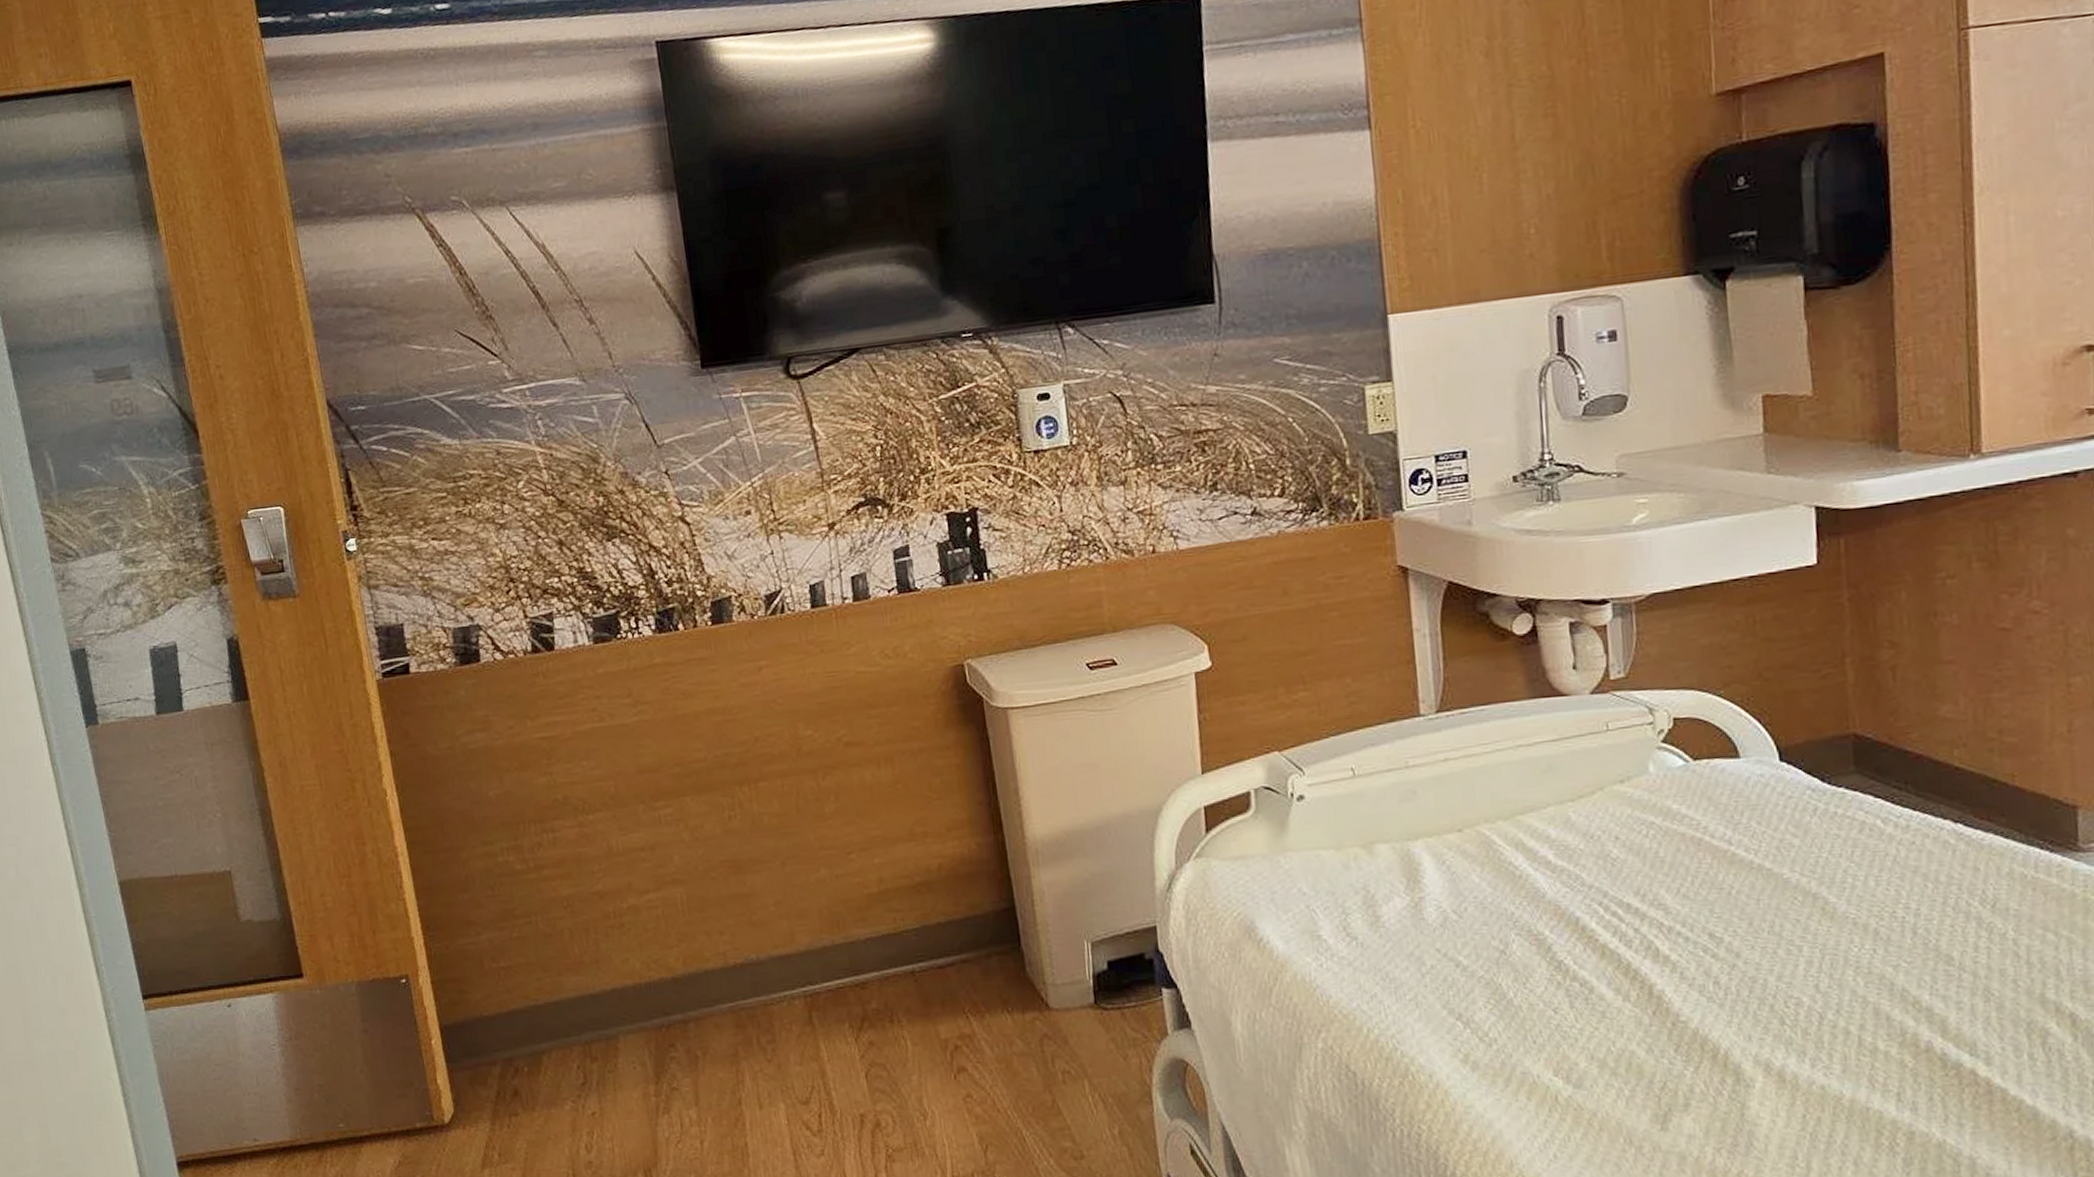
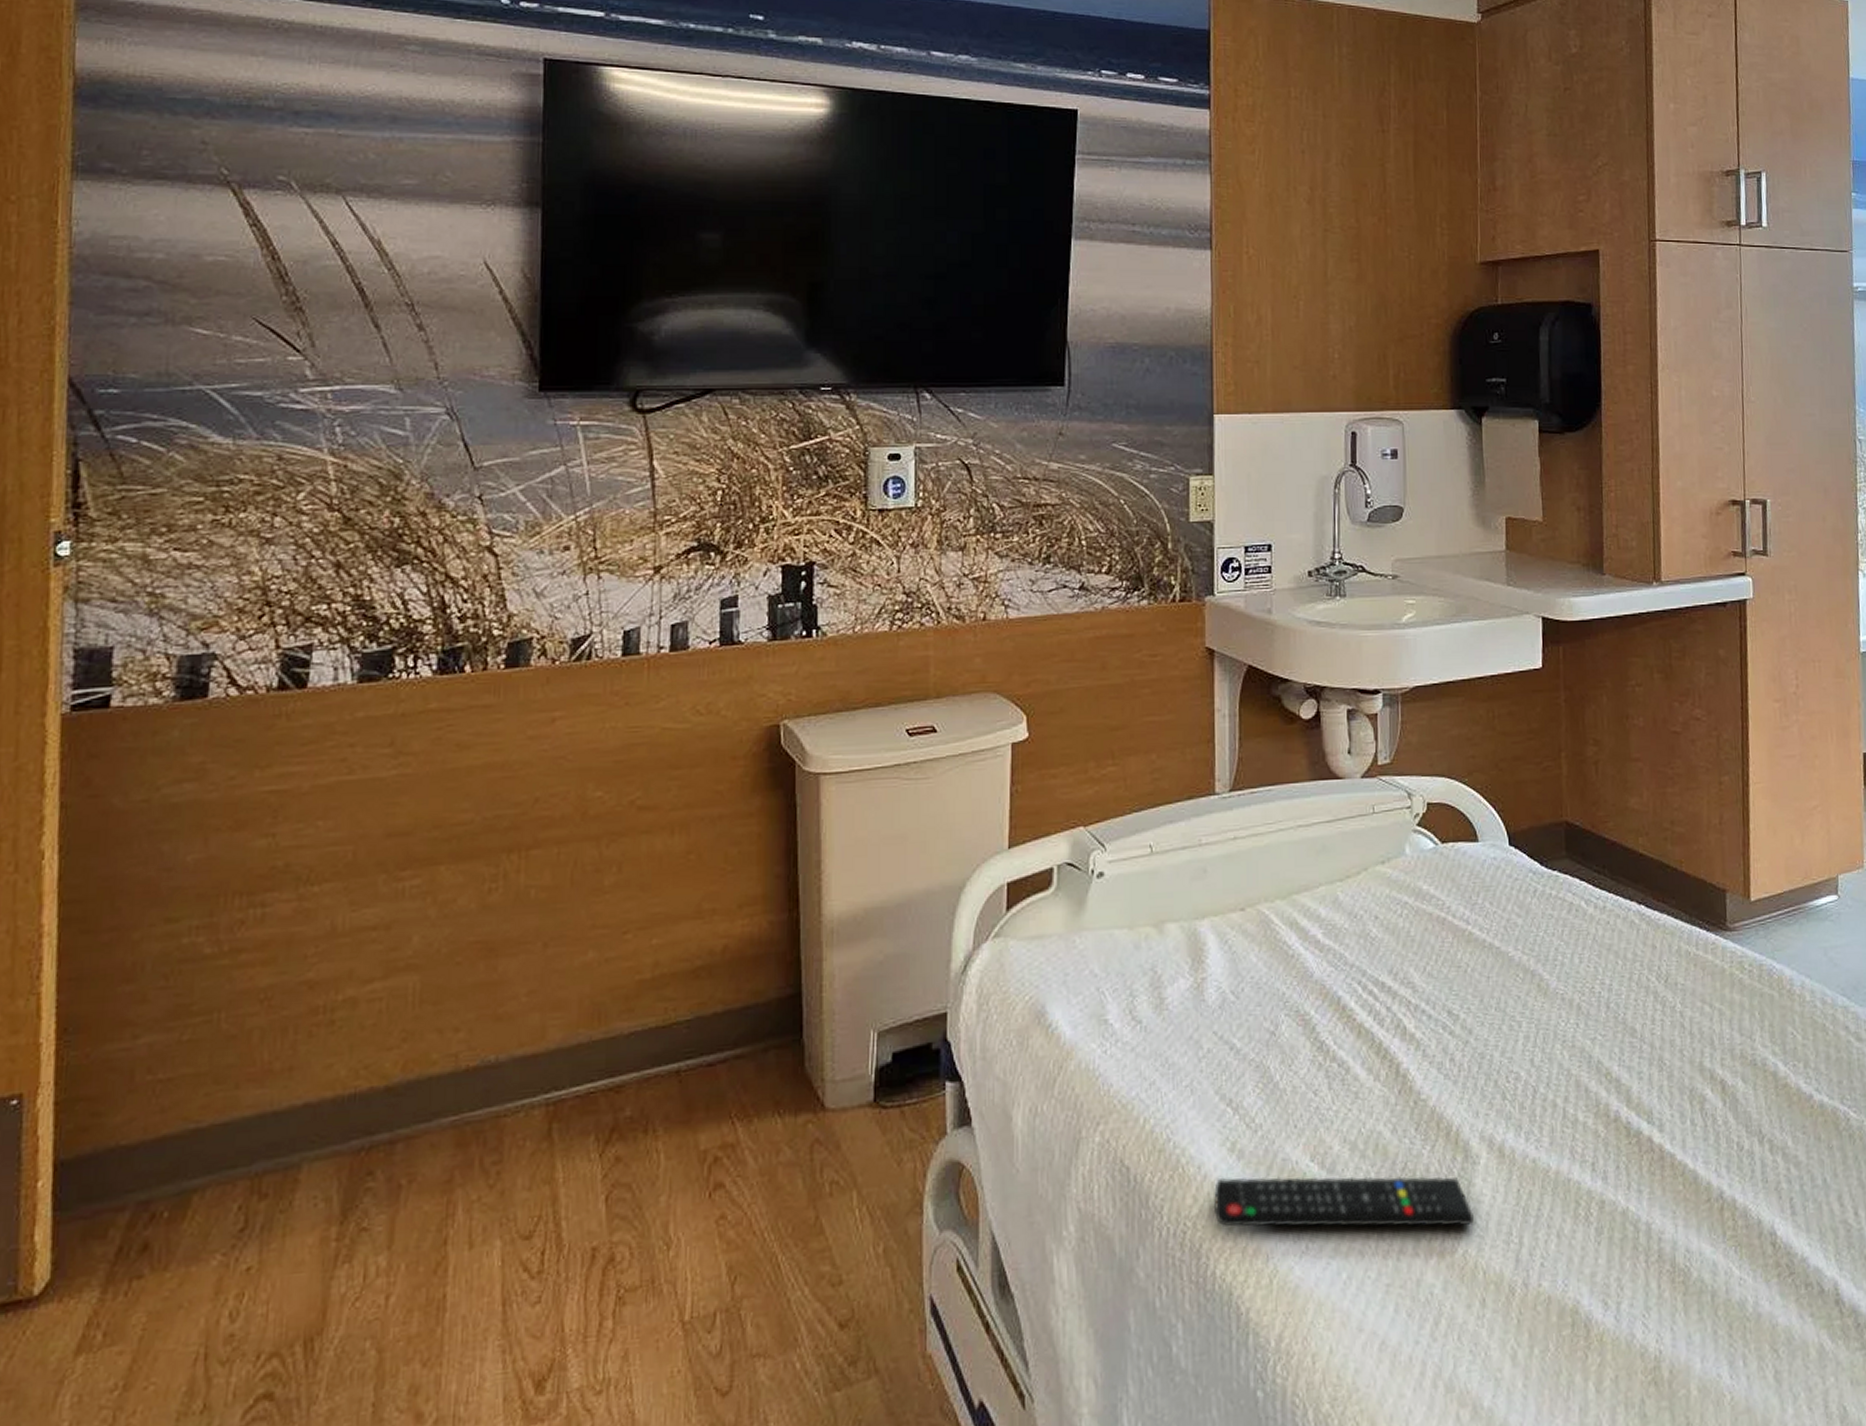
remote control: none [1448,1086,1751,1147] -> present [1213,1176,1475,1228]

